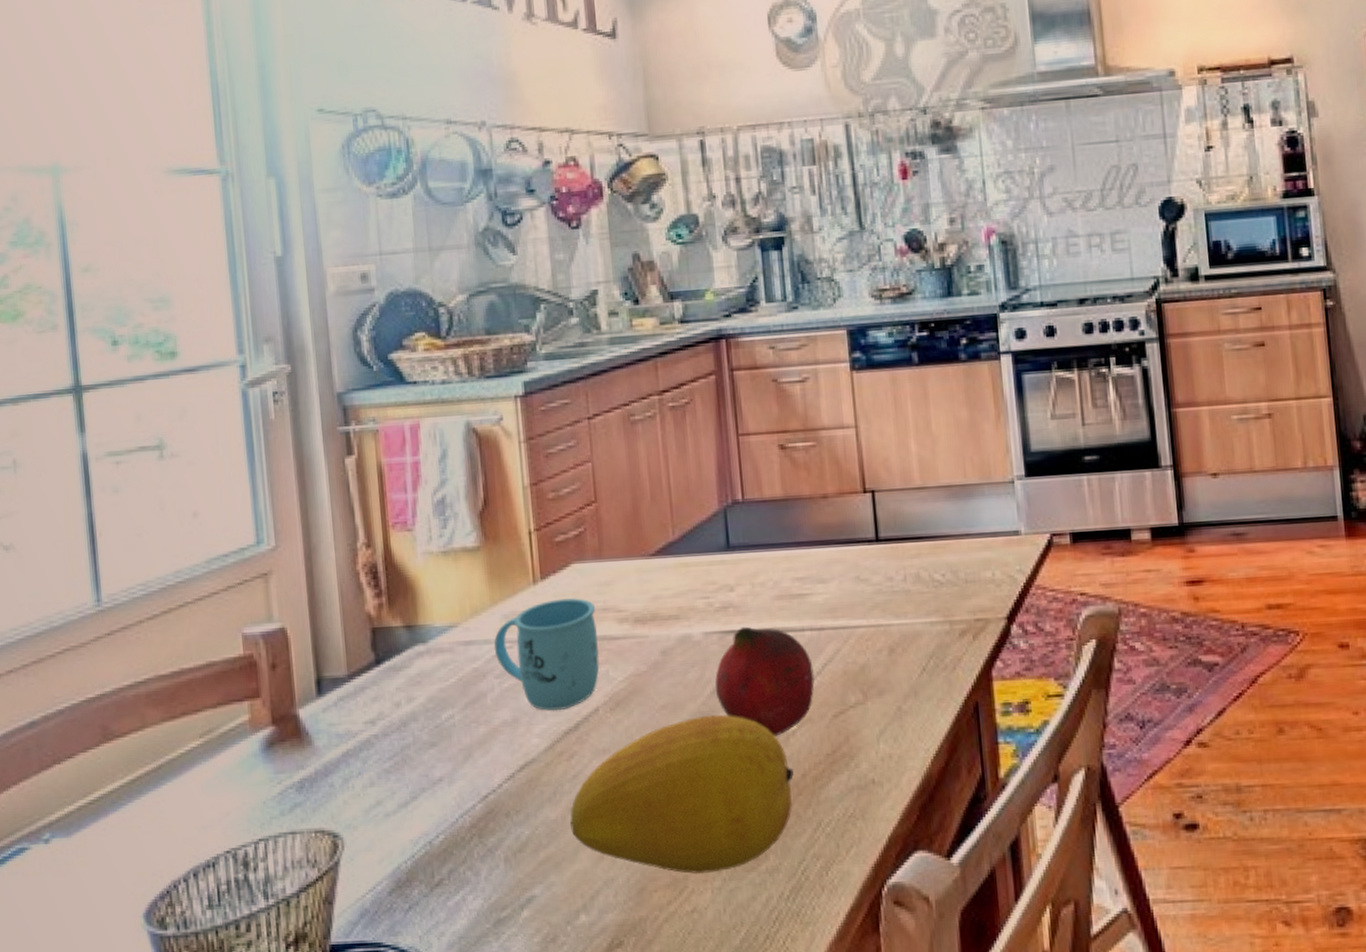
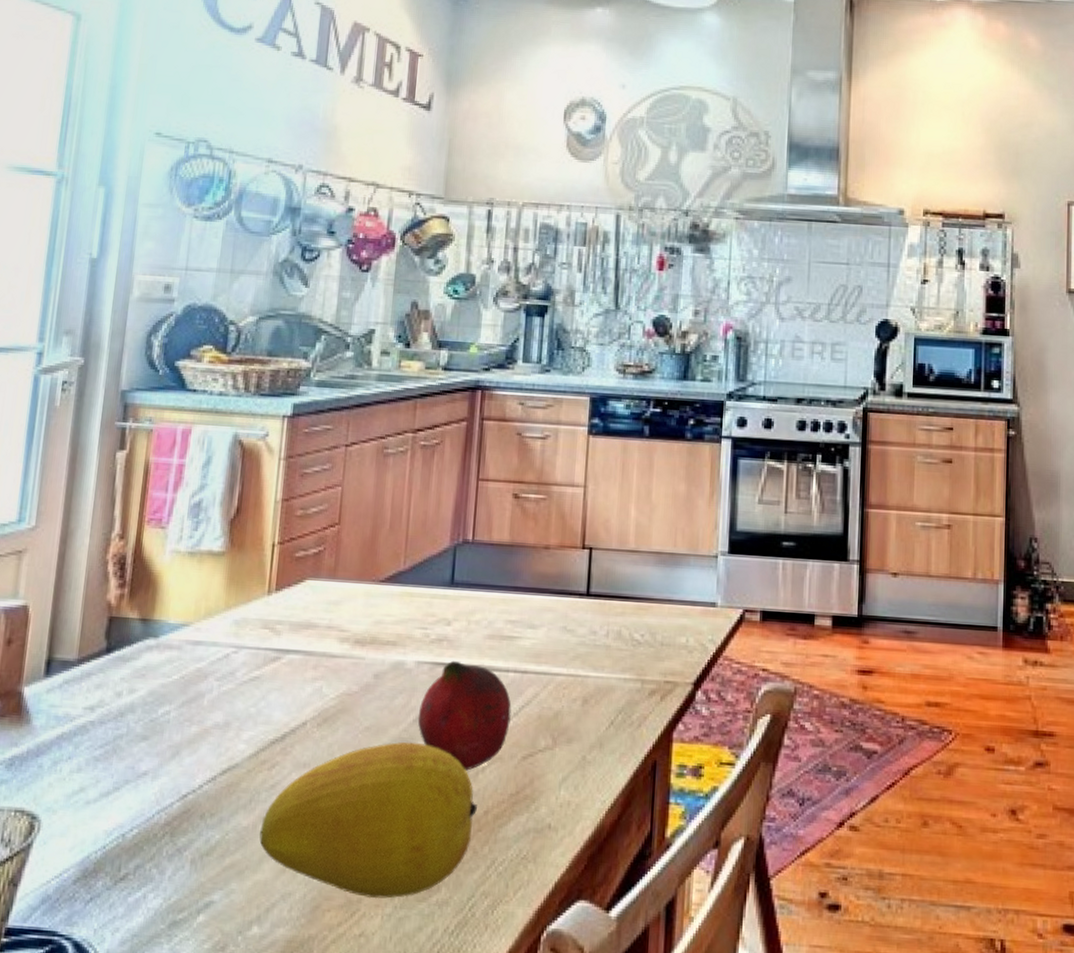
mug: present [494,597,600,711] -> none [219,611,321,720]

